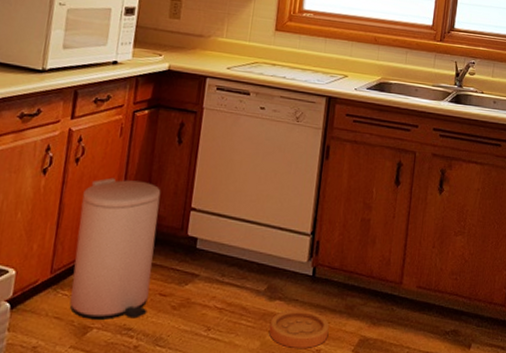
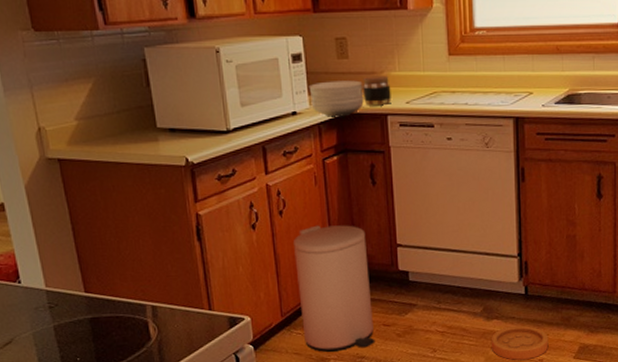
bowl: none [133,37,189,73] -> present [308,80,364,117]
jar: none [186,37,216,68] -> present [363,75,391,106]

